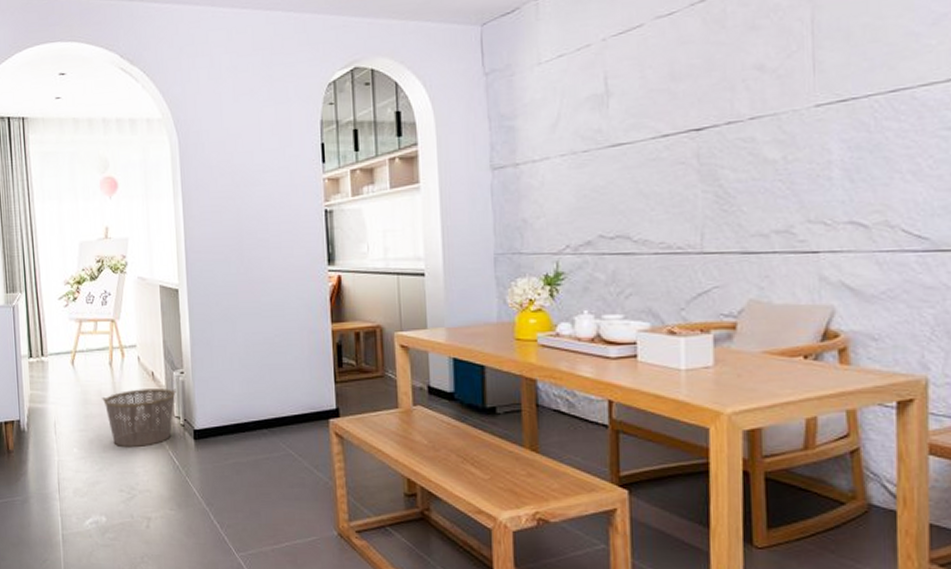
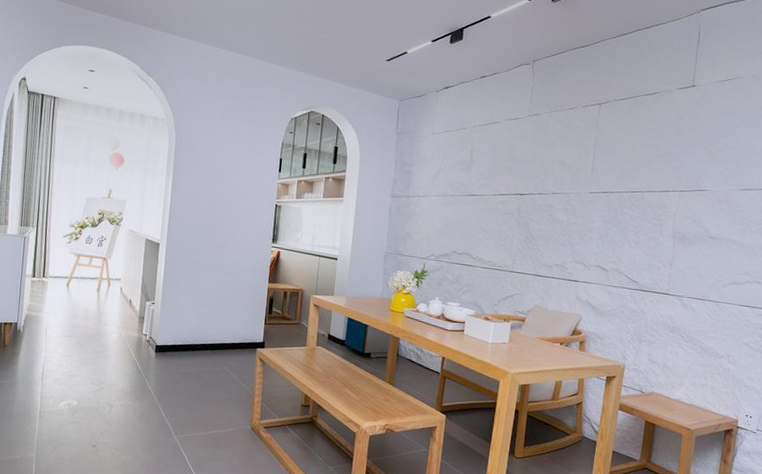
basket: present [102,389,176,448] -> none [87,311,147,353]

